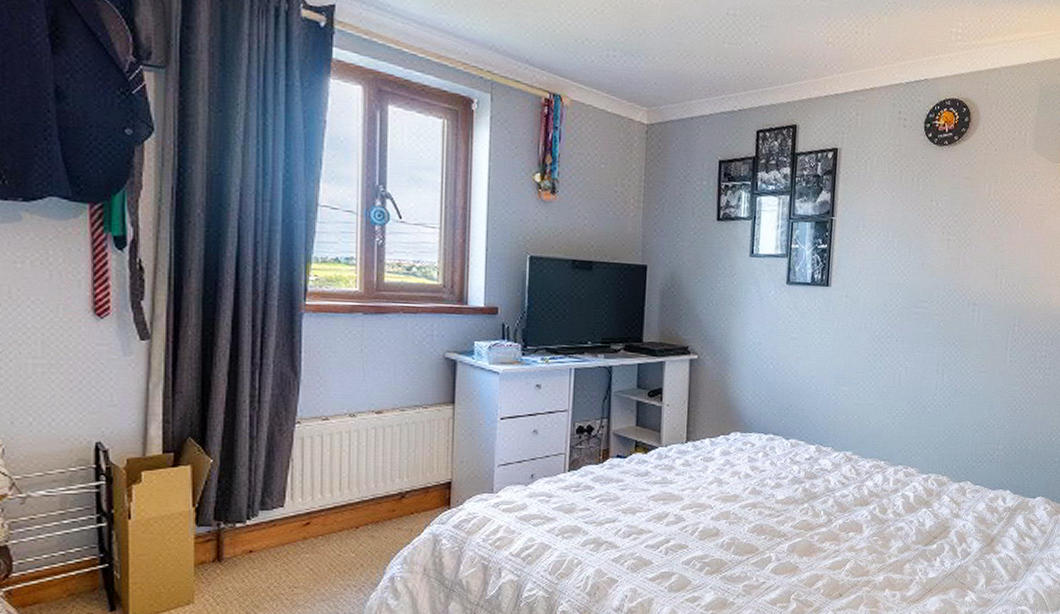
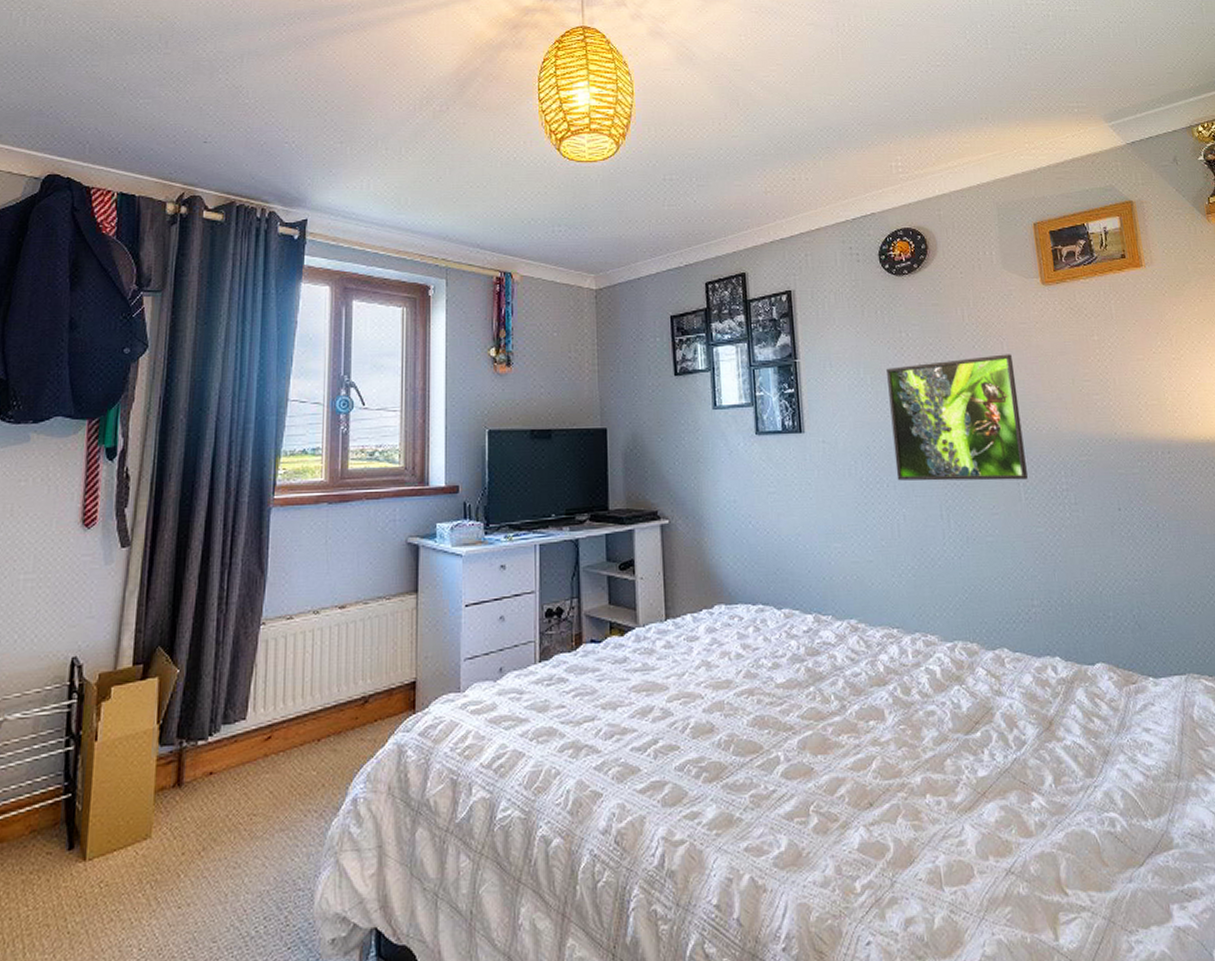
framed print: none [905,231,1024,345] -> present [885,354,1028,481]

